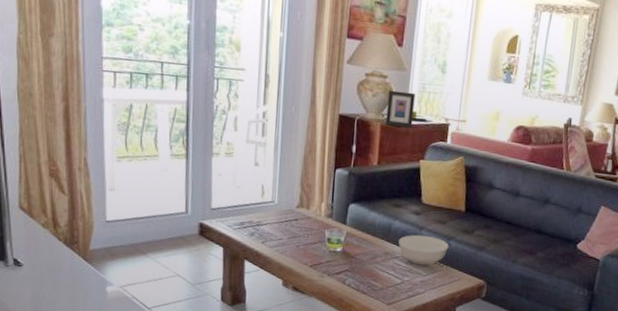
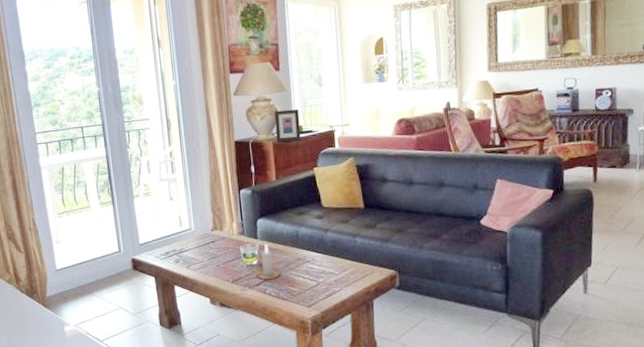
candle: none [338,231,365,271] -> present [257,243,281,280]
bowl: present [399,234,449,266] -> none [308,236,355,266]

